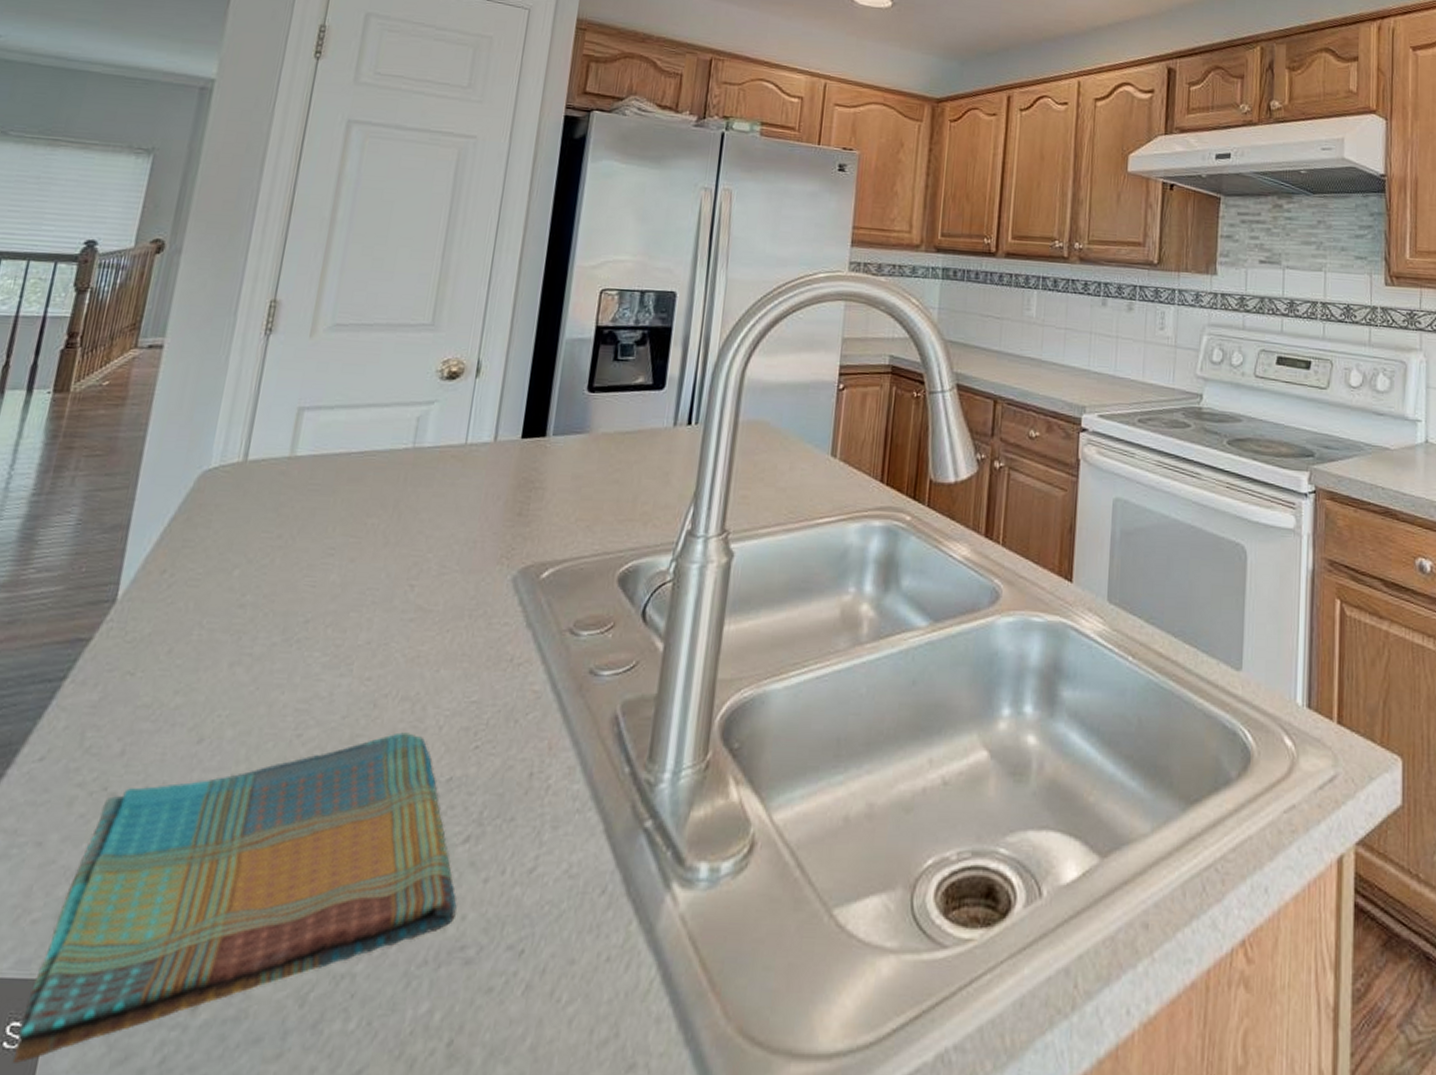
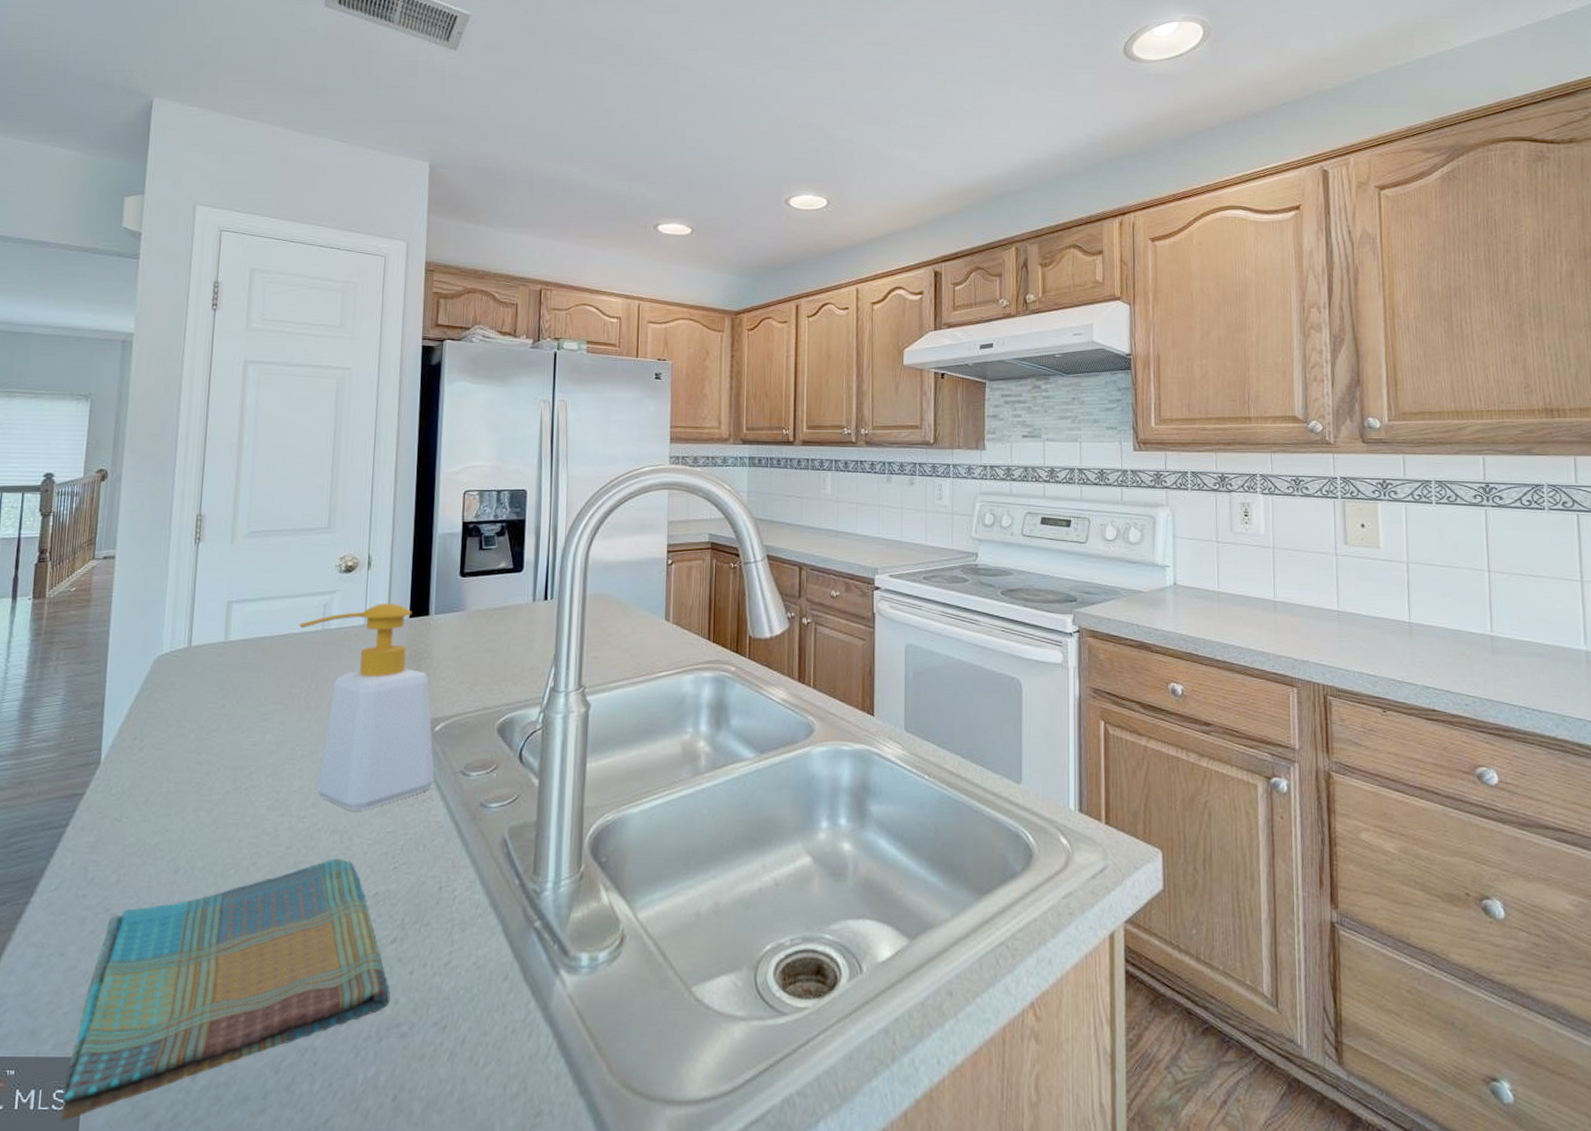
soap bottle: none [383,418,539,674] -> present [298,603,434,810]

